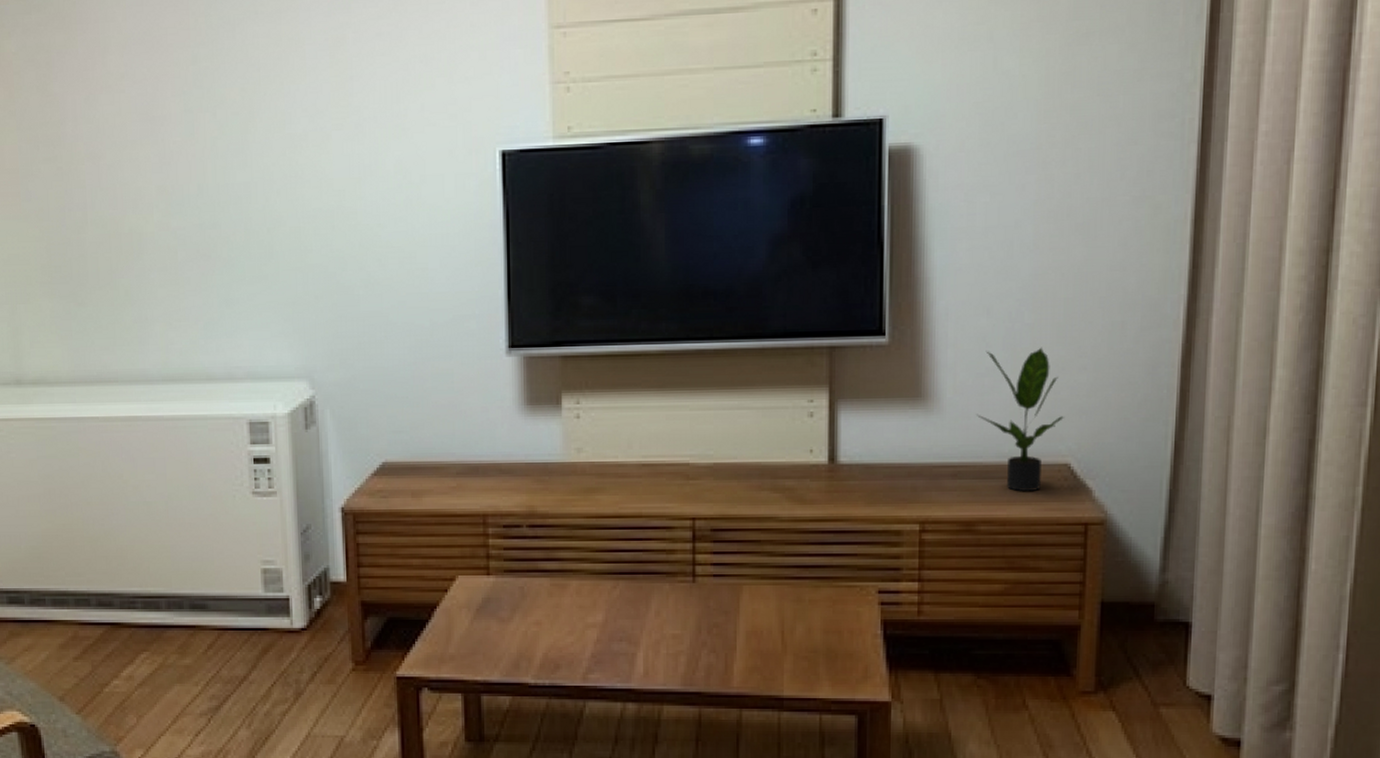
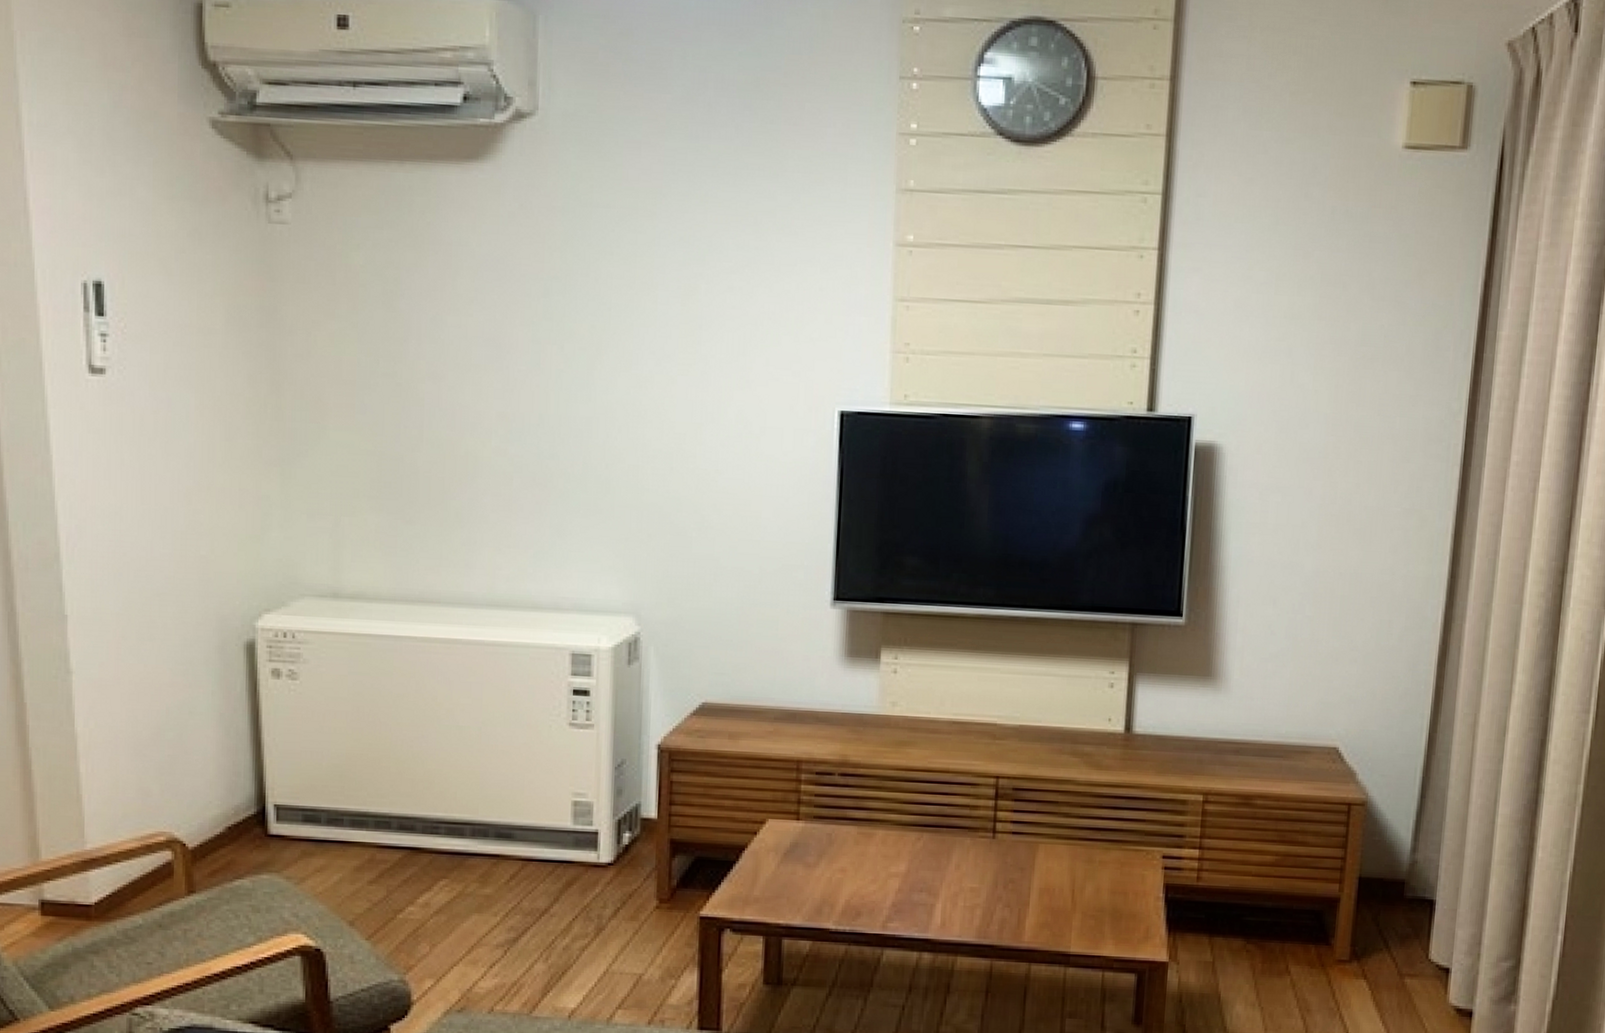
potted plant: present [977,347,1064,492] -> none [1259,638,1335,771]

